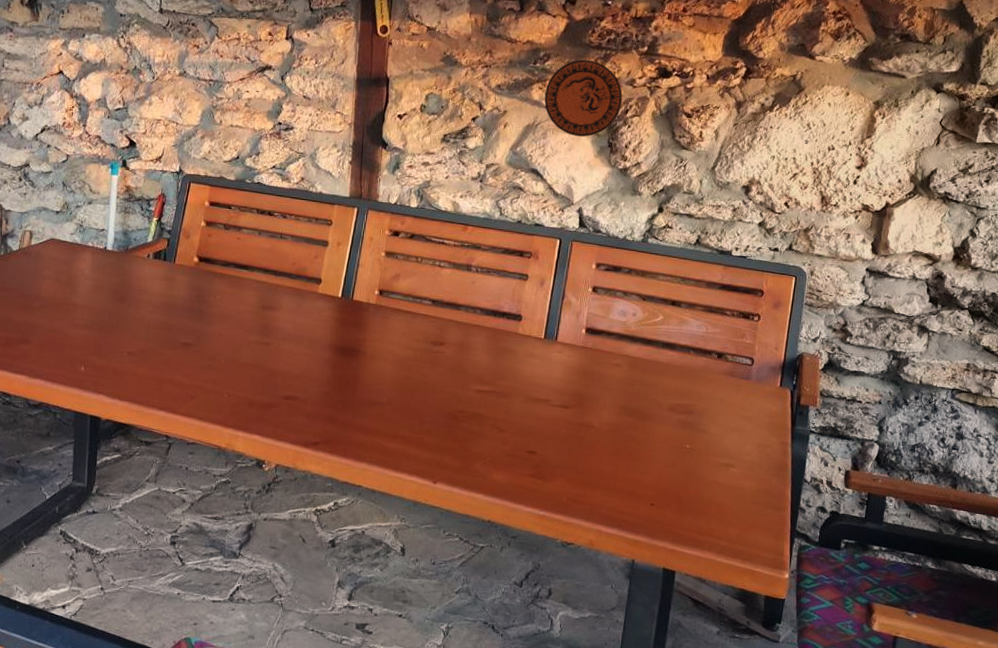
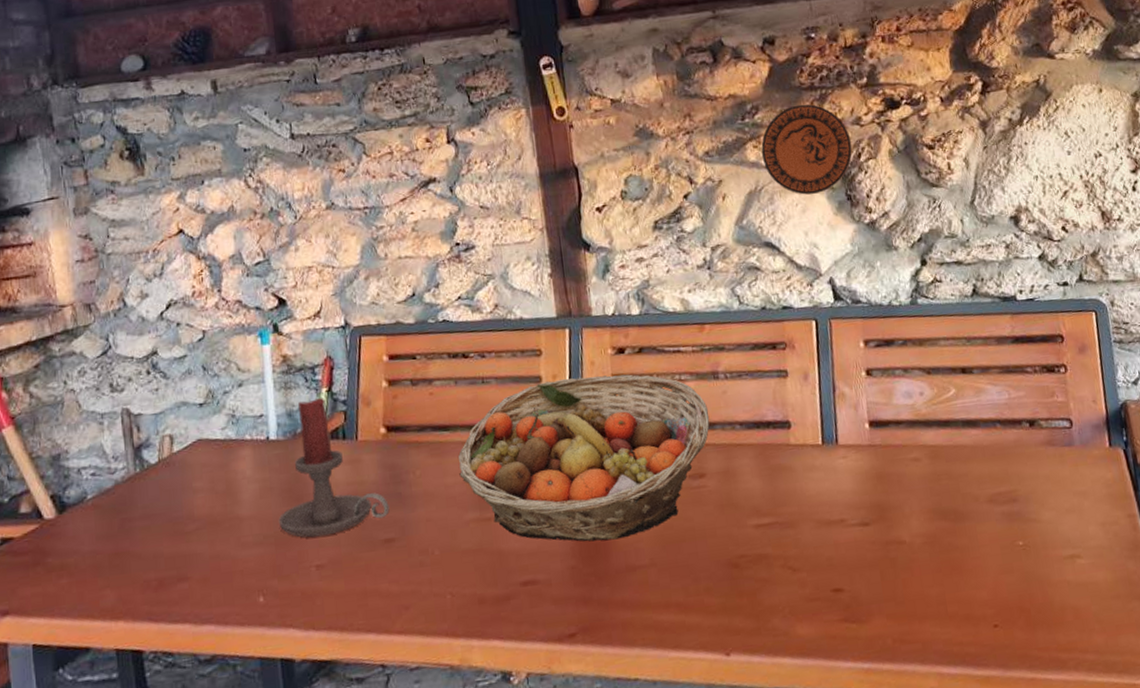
candle holder: none [104,223,192,331] -> present [278,398,390,538]
fruit basket: none [250,246,458,379] -> present [458,374,710,542]

